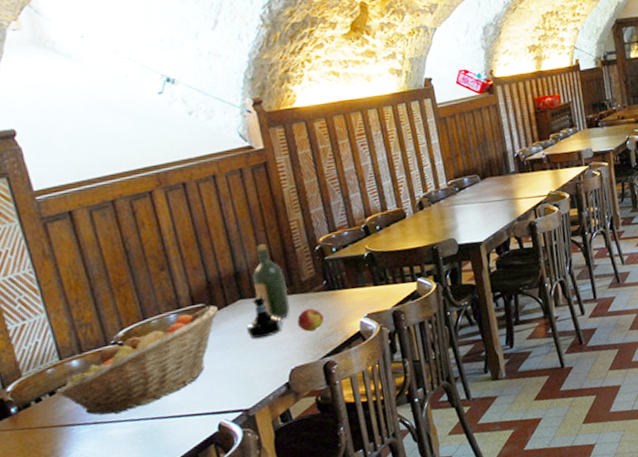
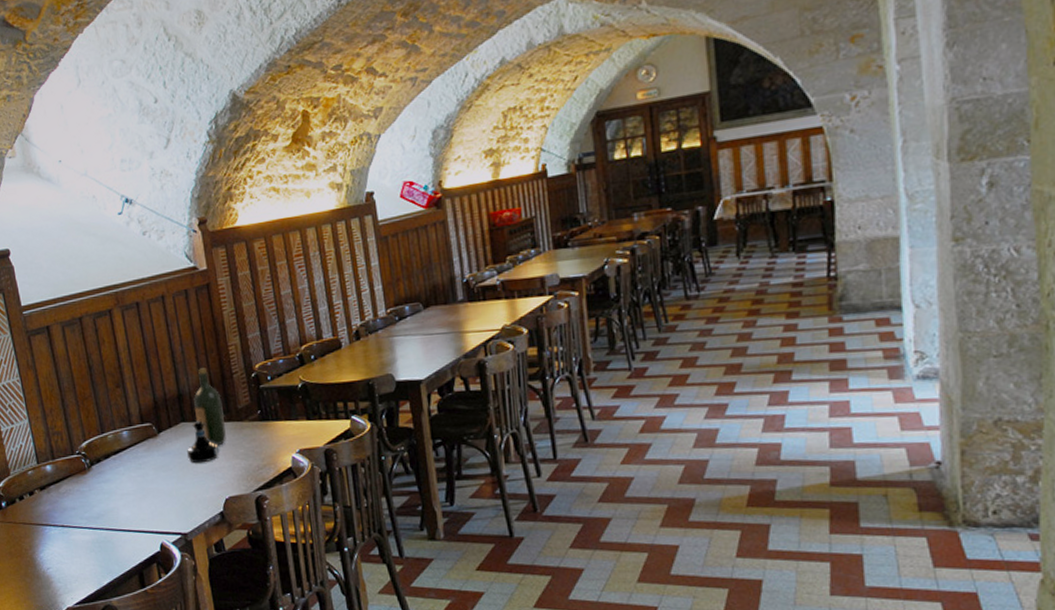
fruit basket: present [57,305,218,415] -> none [35,426,163,520]
apple: present [297,308,324,332] -> none [232,437,257,462]

